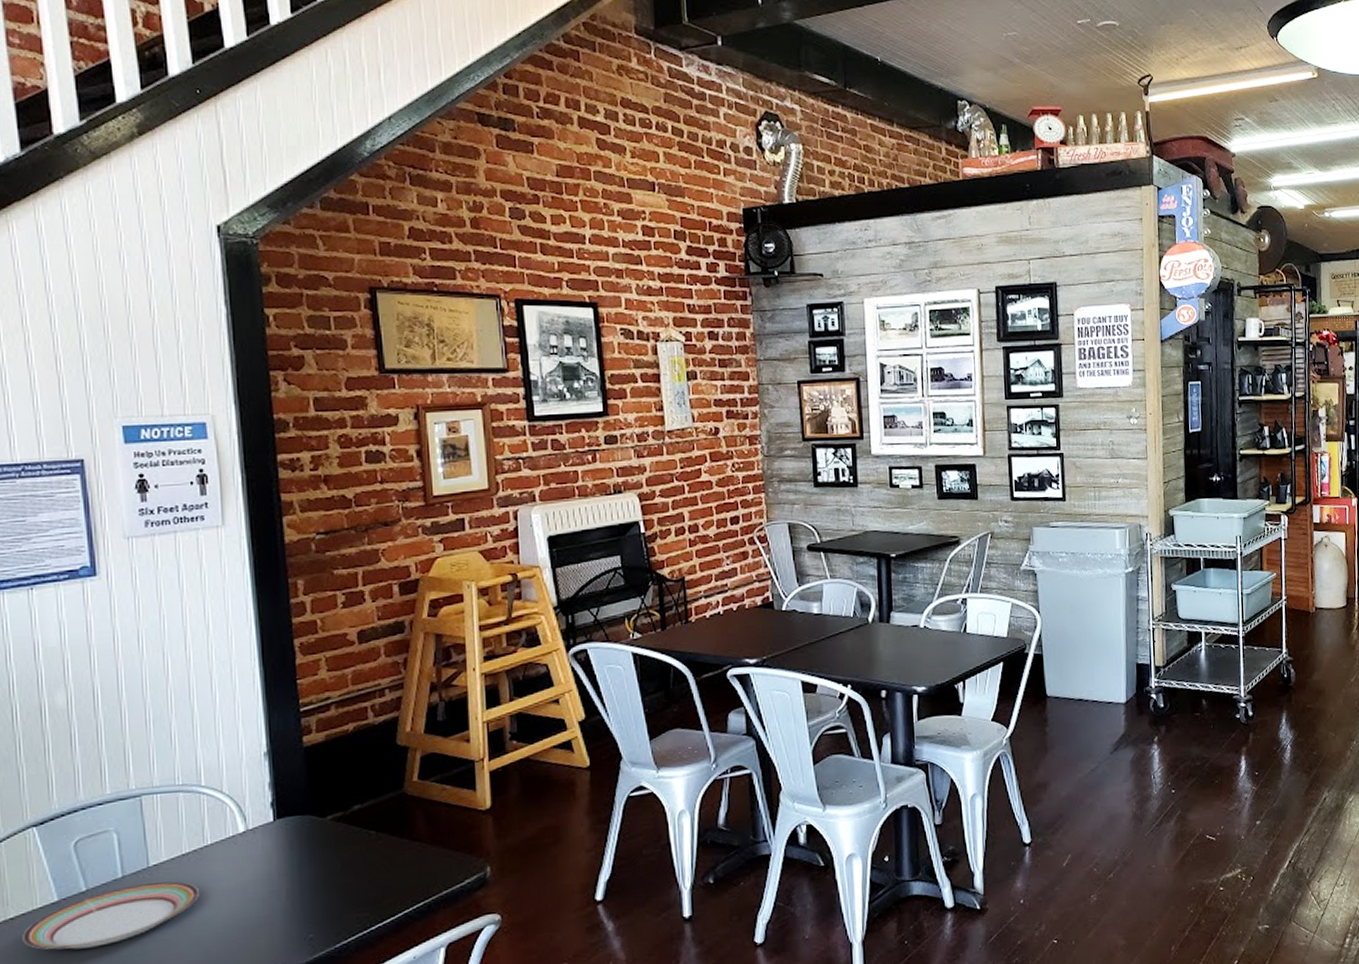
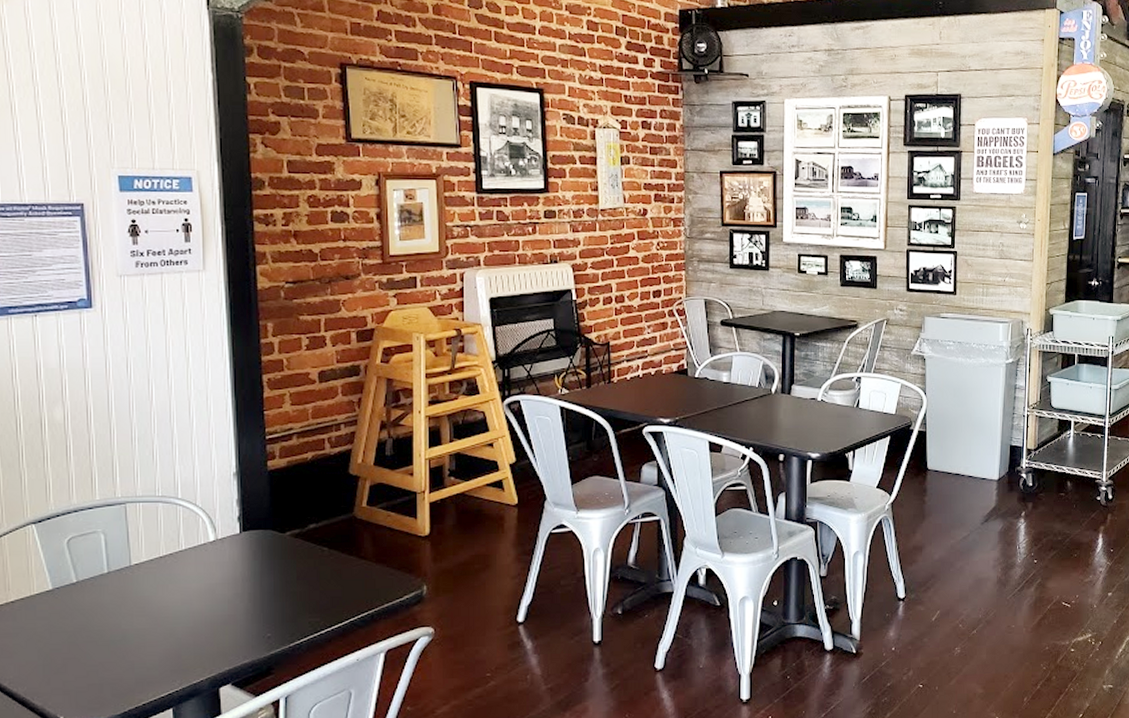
plate: present [22,881,199,950] -> none [21,578,173,632]

